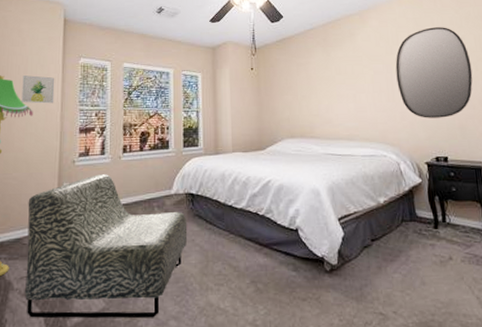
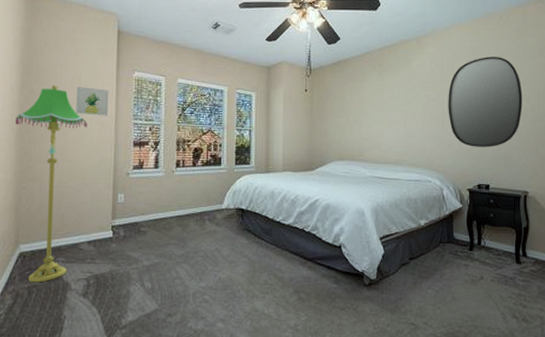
armchair: present [25,174,188,319] -> none [82,187,237,320]

